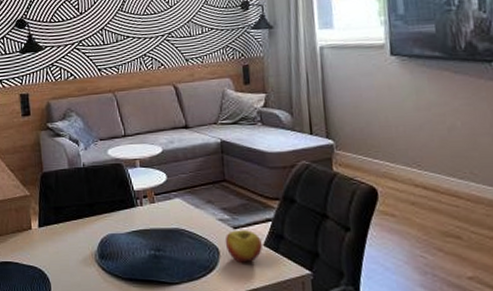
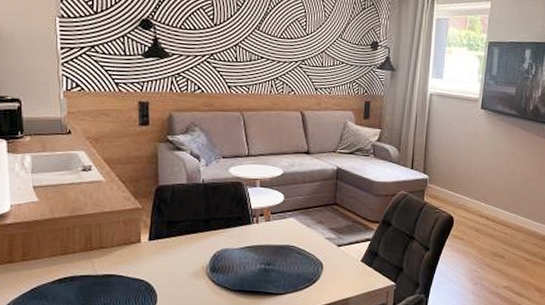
apple: present [225,230,262,263] -> none [329,248,360,276]

